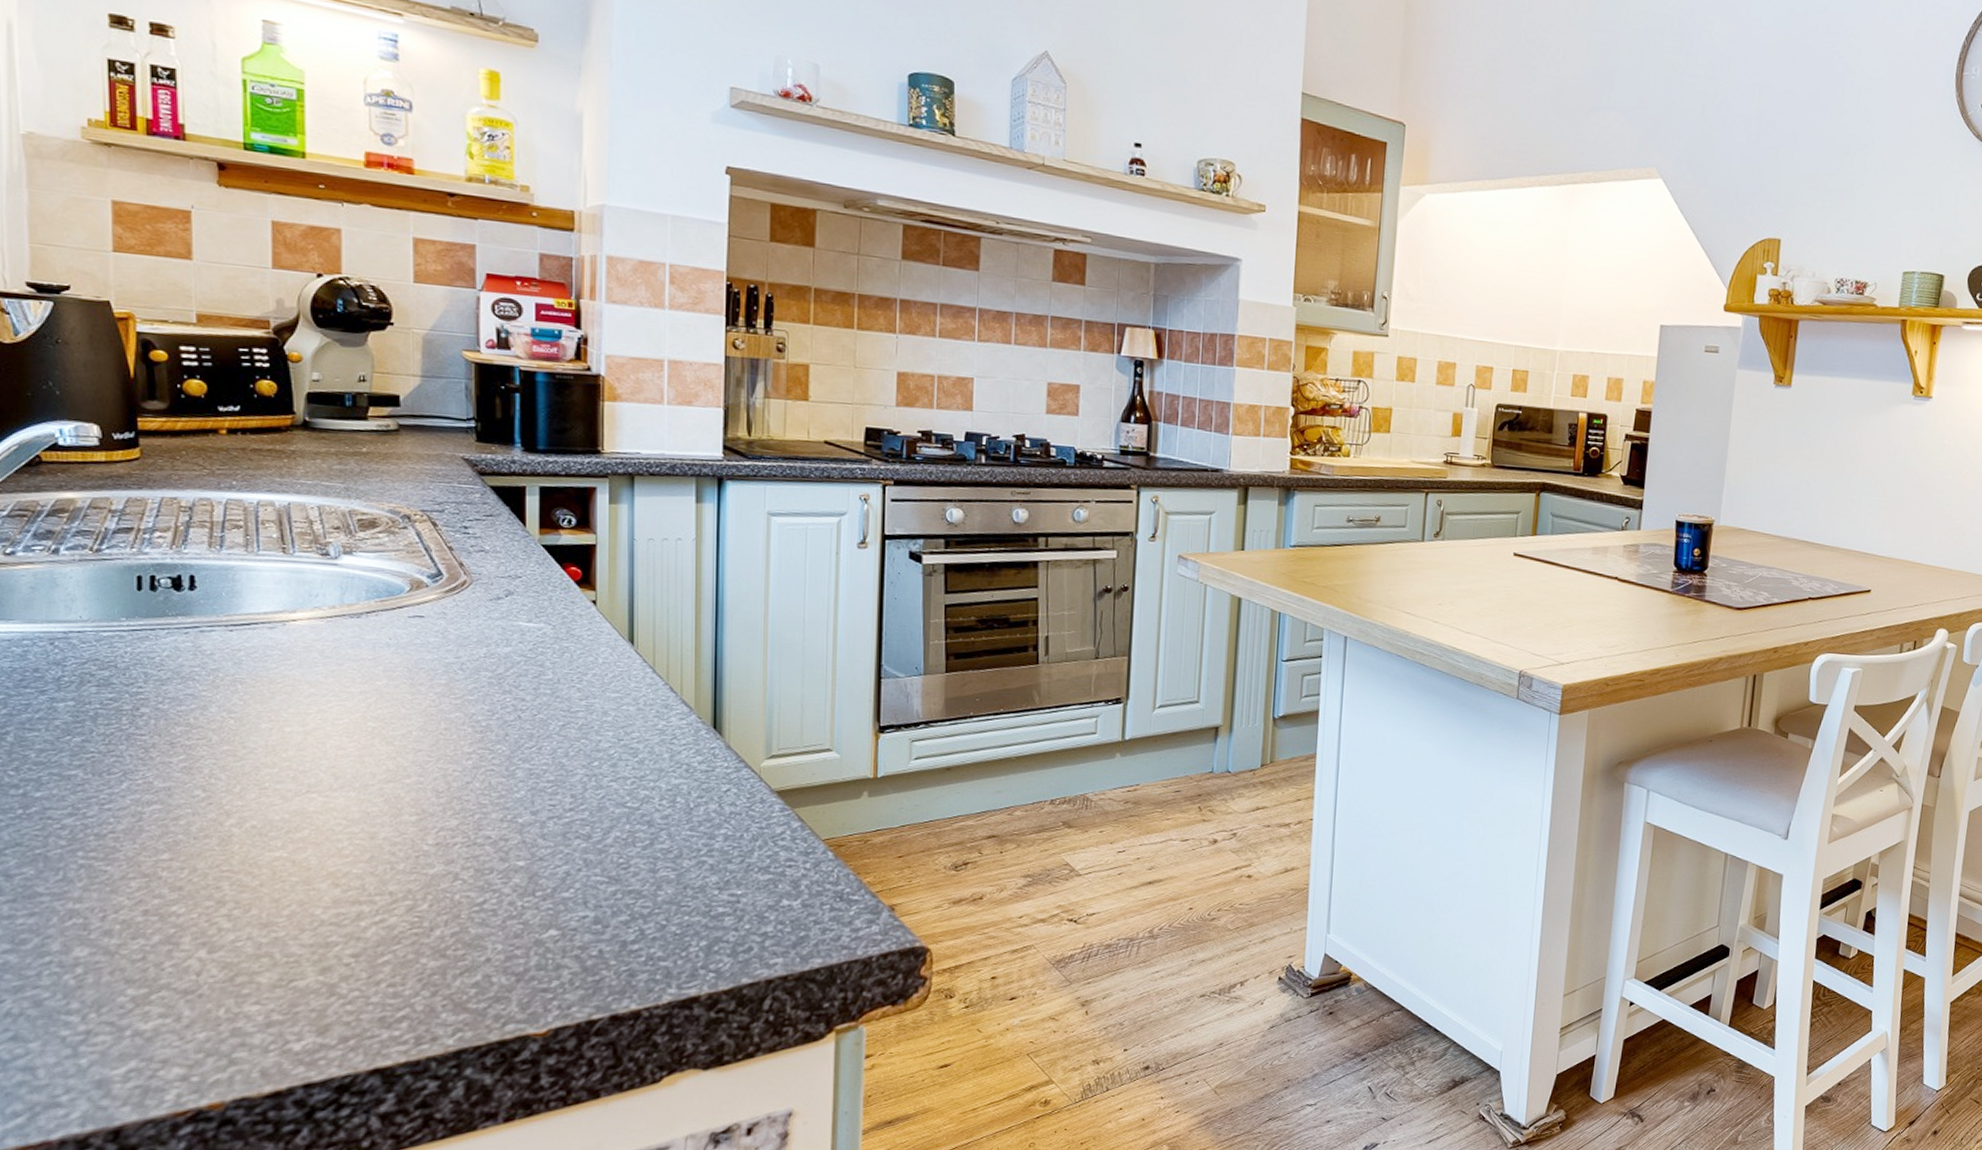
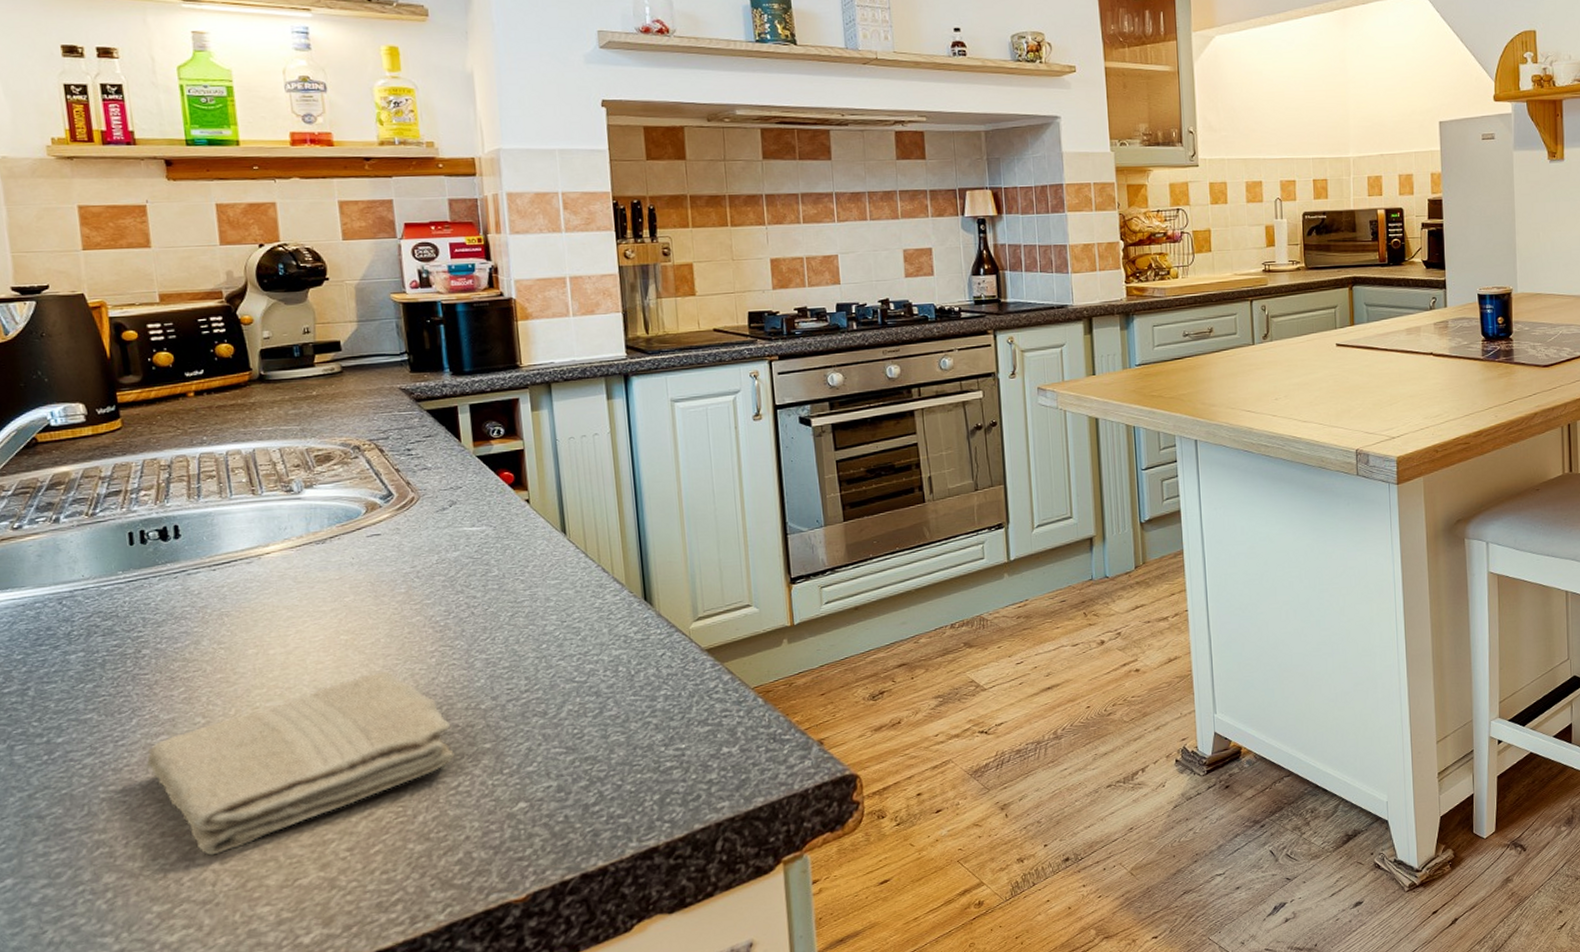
washcloth: none [134,766,483,943] -> present [146,670,455,856]

